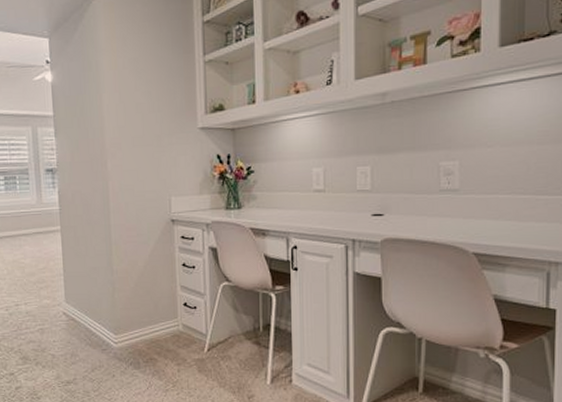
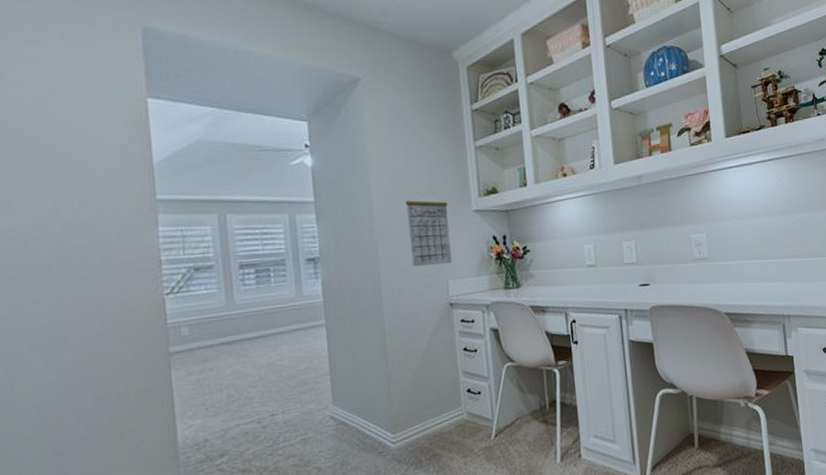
calendar: none [134,106,176,183] -> present [405,190,452,268]

